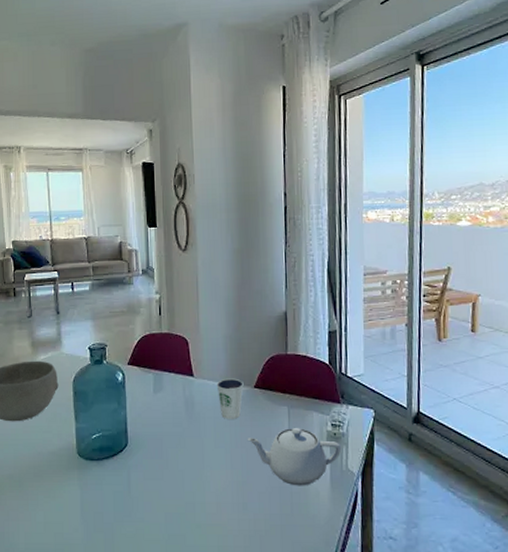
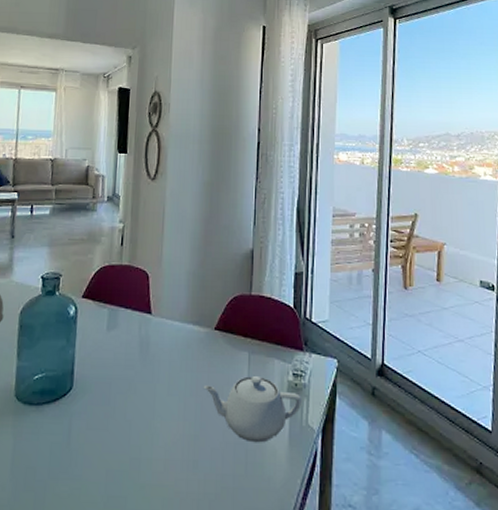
dixie cup: present [216,378,244,419] -> none [175,318,204,364]

